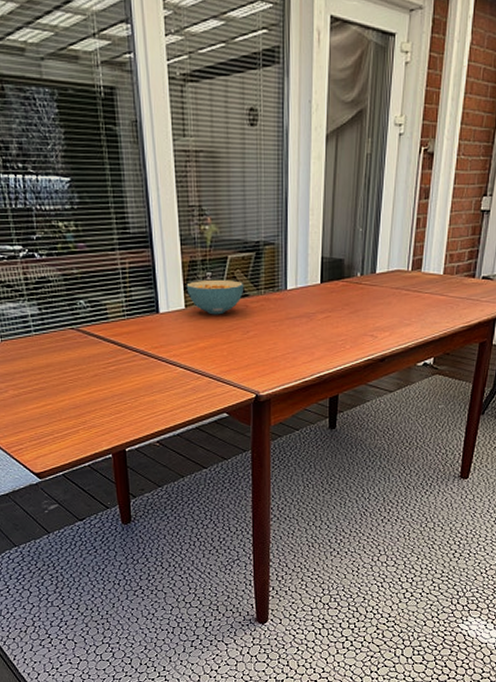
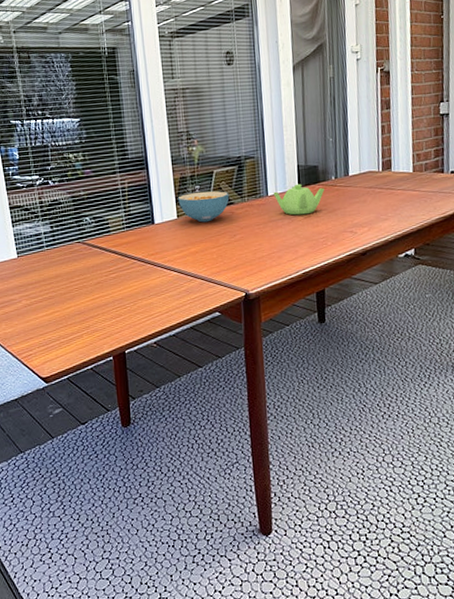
teapot: none [292,278,348,314] -> present [273,184,325,216]

